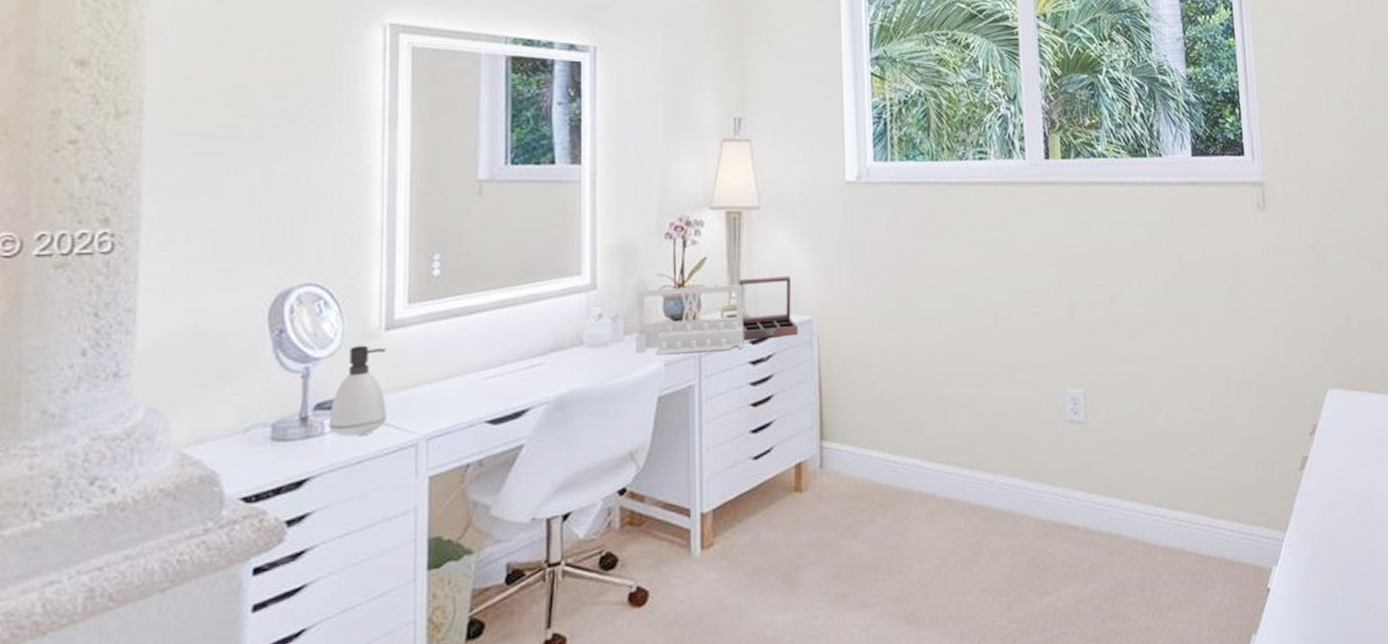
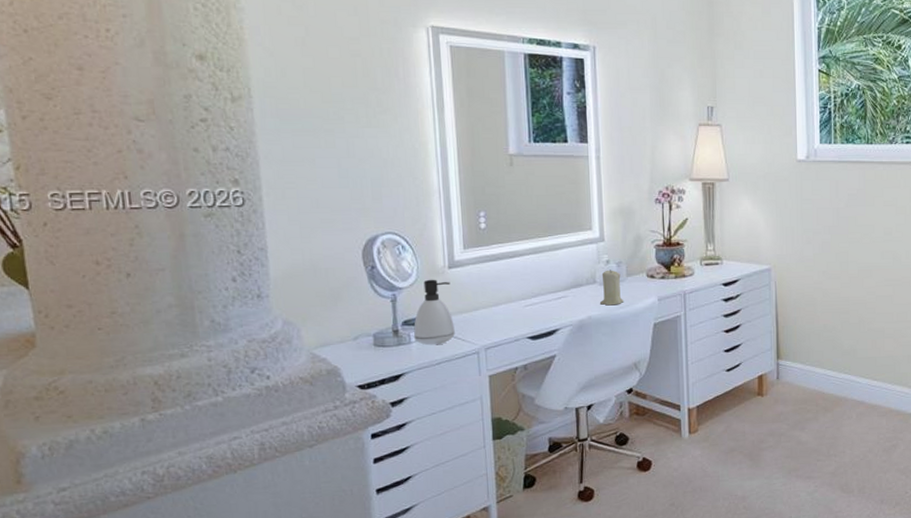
candle: none [588,326,620,375] -> present [600,270,624,306]
jewelry display stand: present [636,283,744,355] -> none [635,239,718,293]
jewelry box: present [738,276,799,341] -> none [713,234,760,283]

